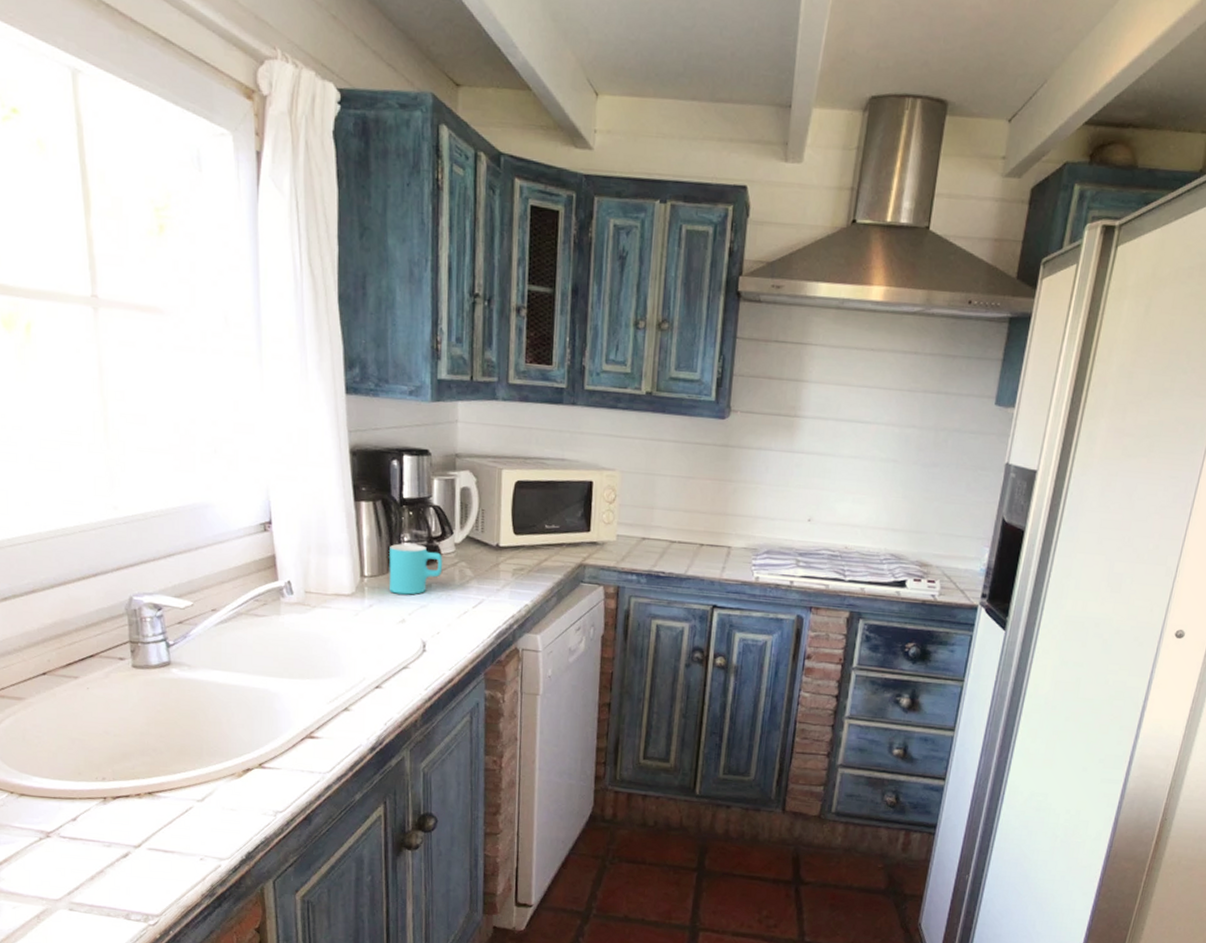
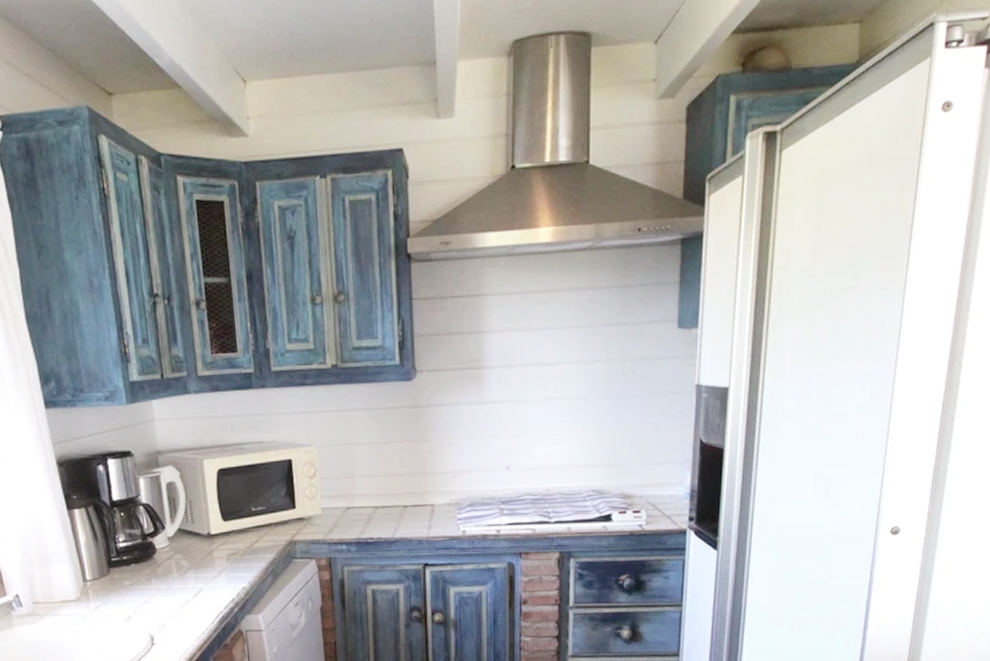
cup: present [389,543,443,595] -> none [107,543,160,593]

